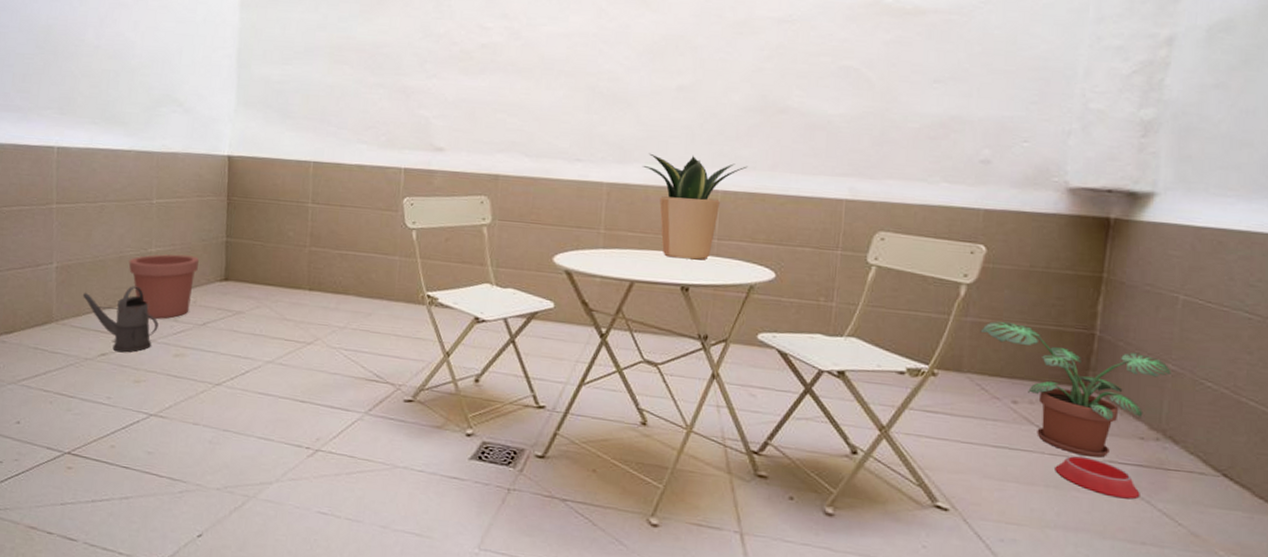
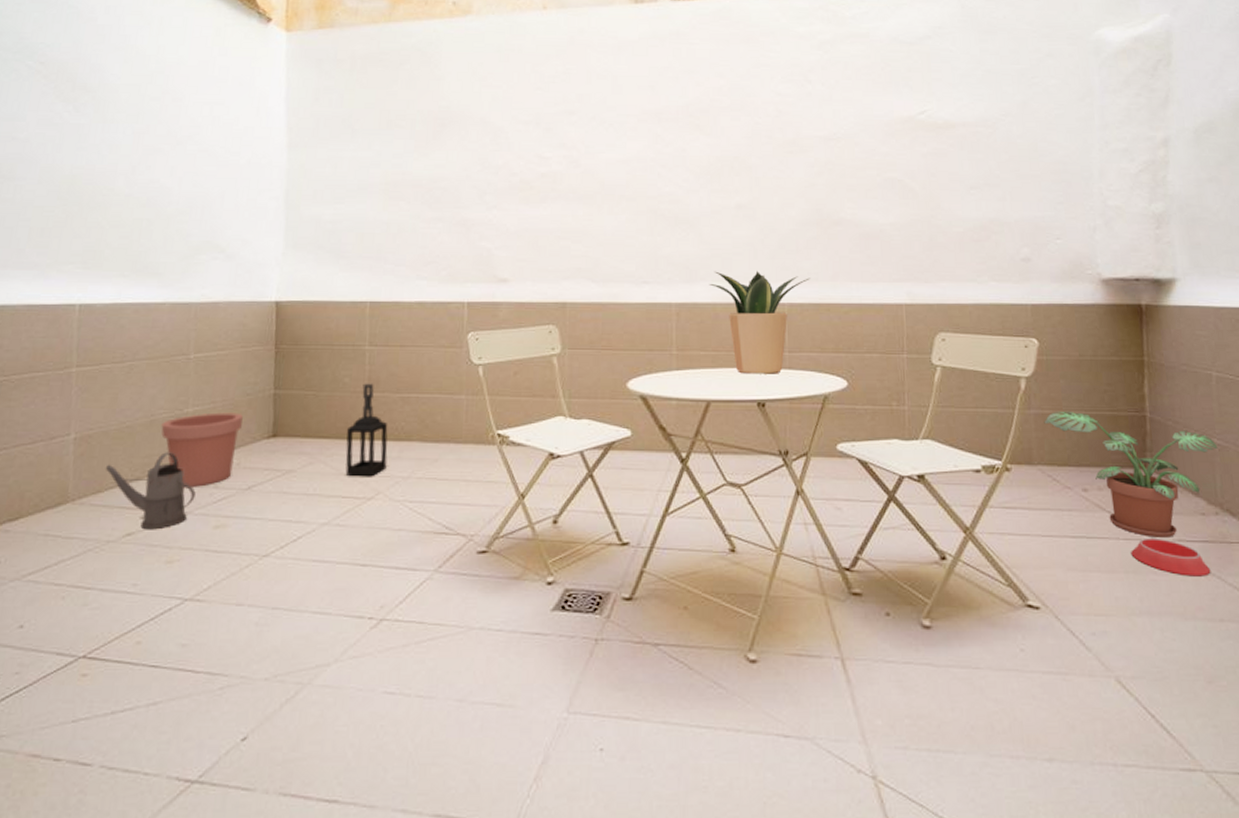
lantern: none [288,238,328,325] -> present [345,383,388,477]

